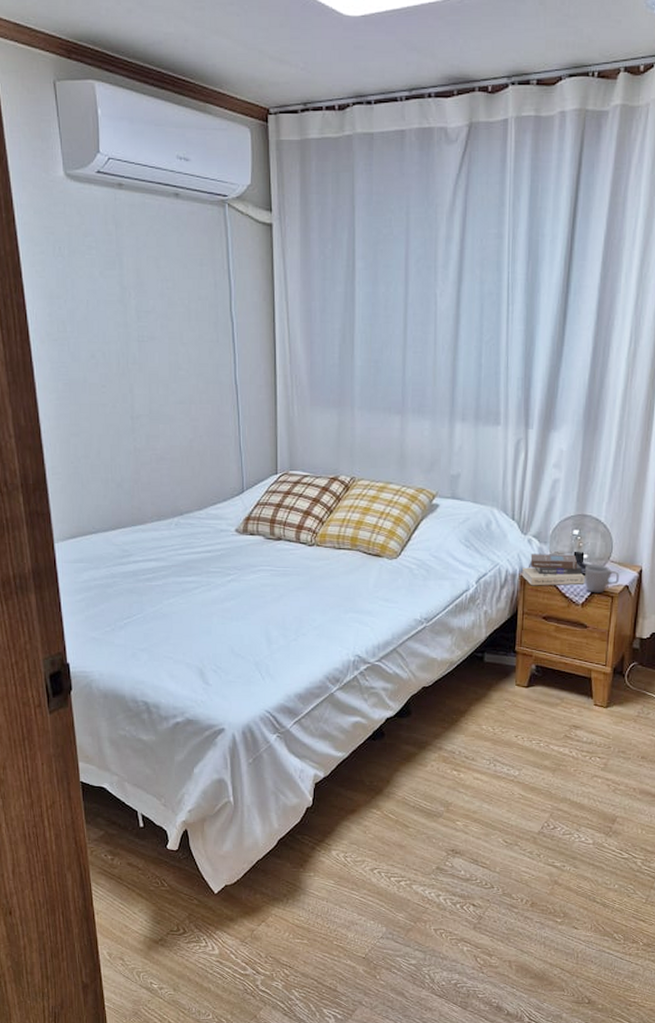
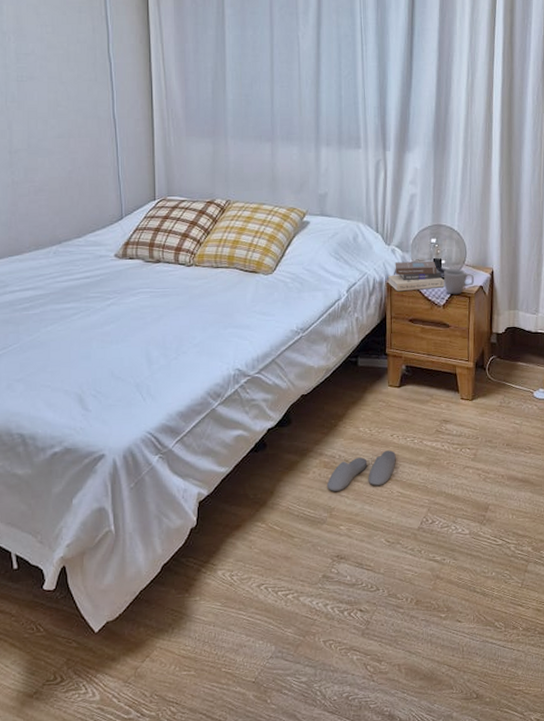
slippers: none [444,751,519,788] -> present [326,450,396,492]

